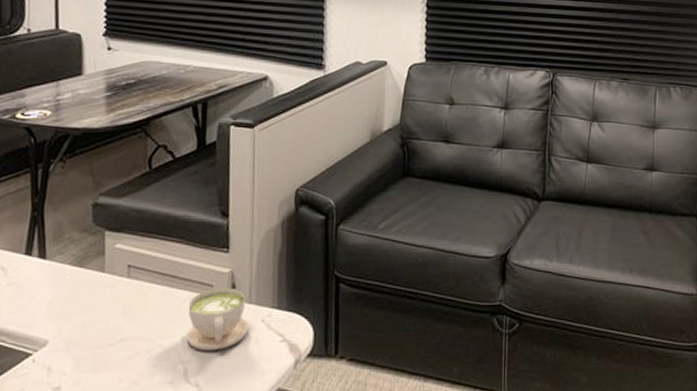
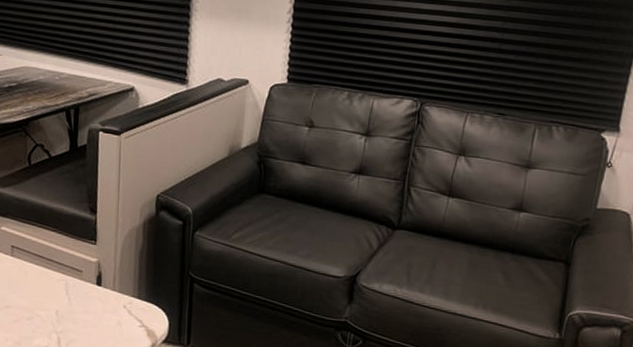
coffee cup: present [186,287,249,351] -> none [59,273,113,326]

